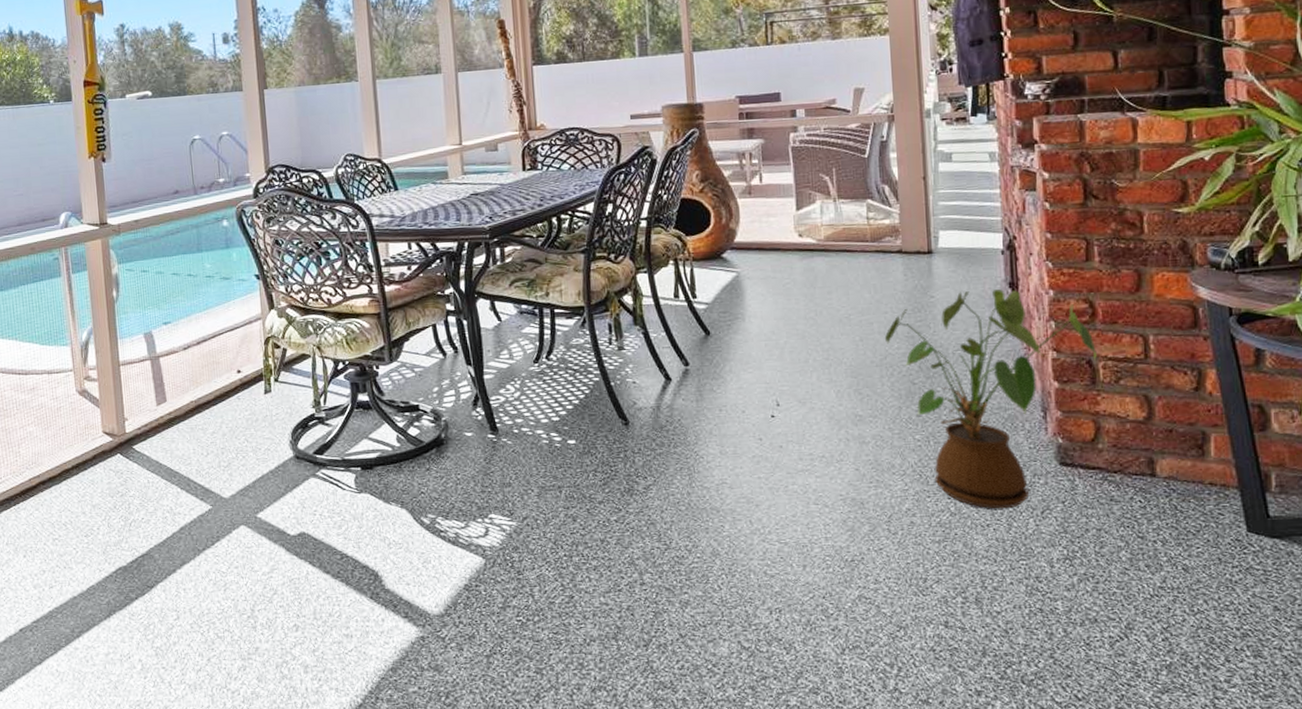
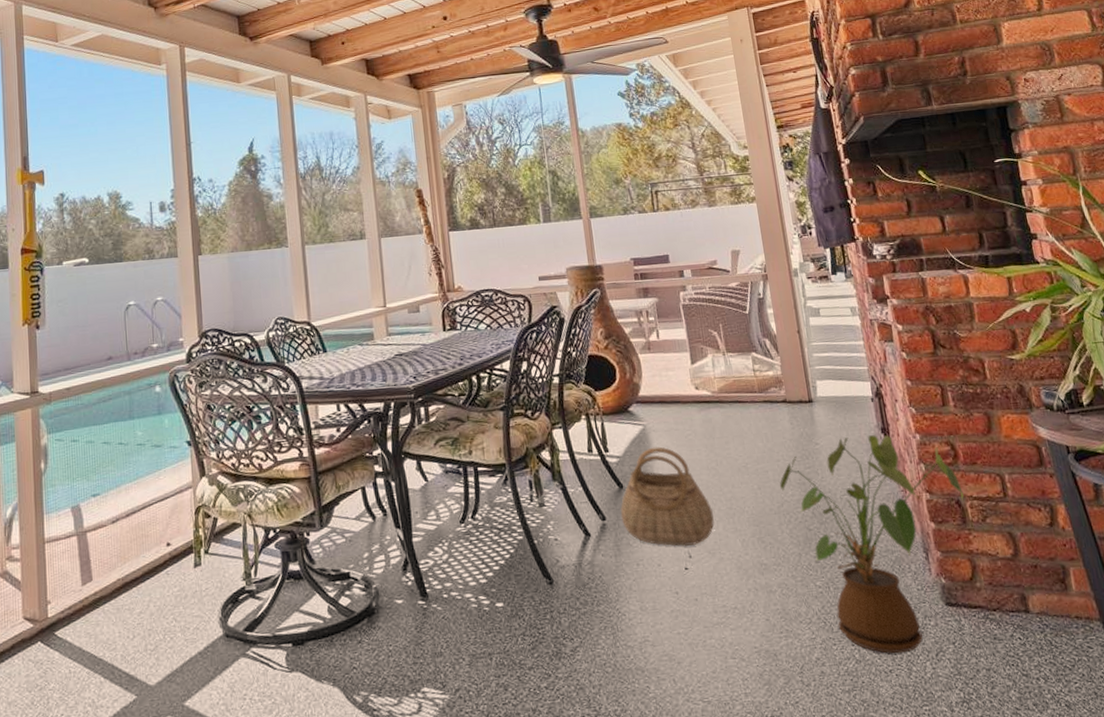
basket: none [705,294,808,395] -> present [620,446,715,547]

